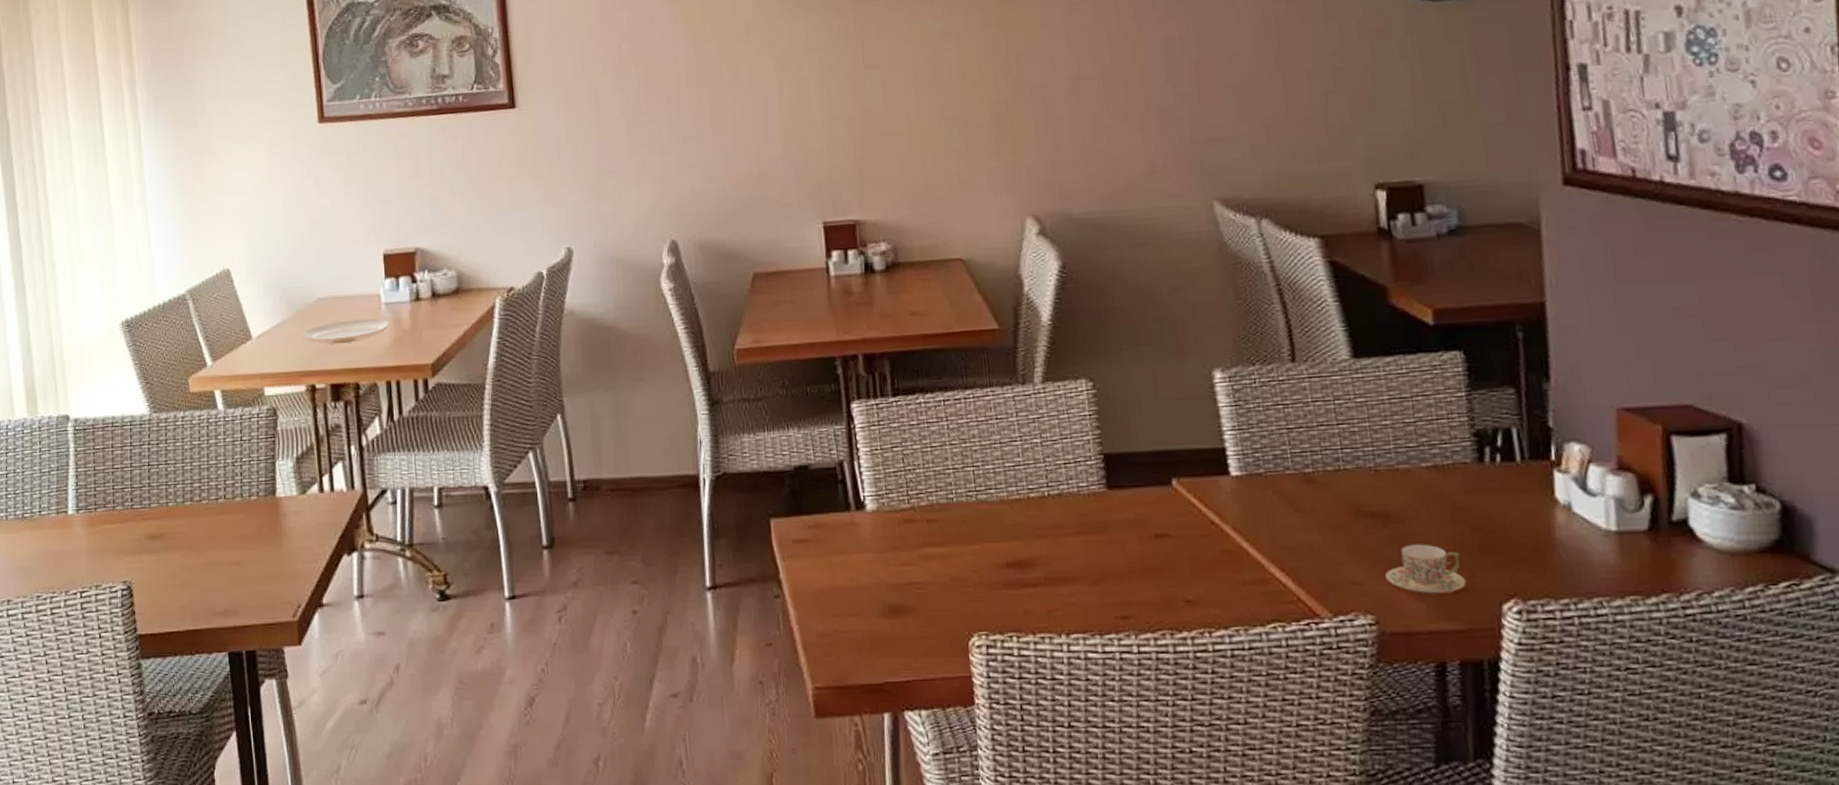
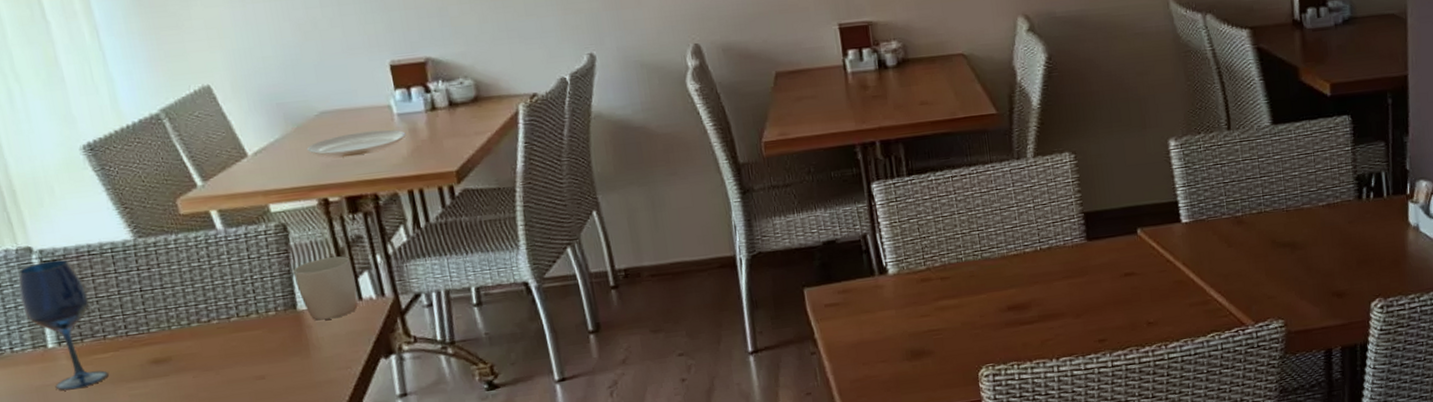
wineglass: none [54,430,112,558] -> present [18,260,109,391]
mug: none [278,444,330,509] -> present [294,256,358,321]
teacup: present [1385,544,1467,596] -> none [1292,263,1347,301]

